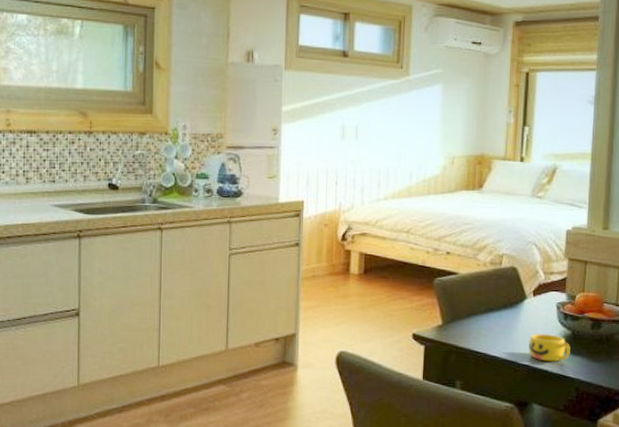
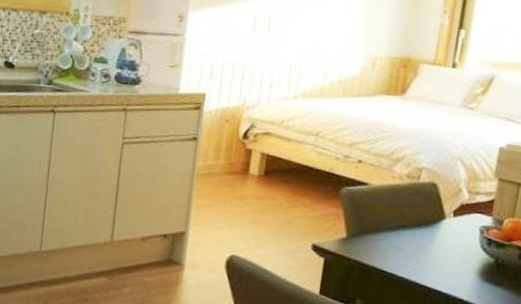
cup: present [529,334,570,362] -> none [442,258,492,291]

